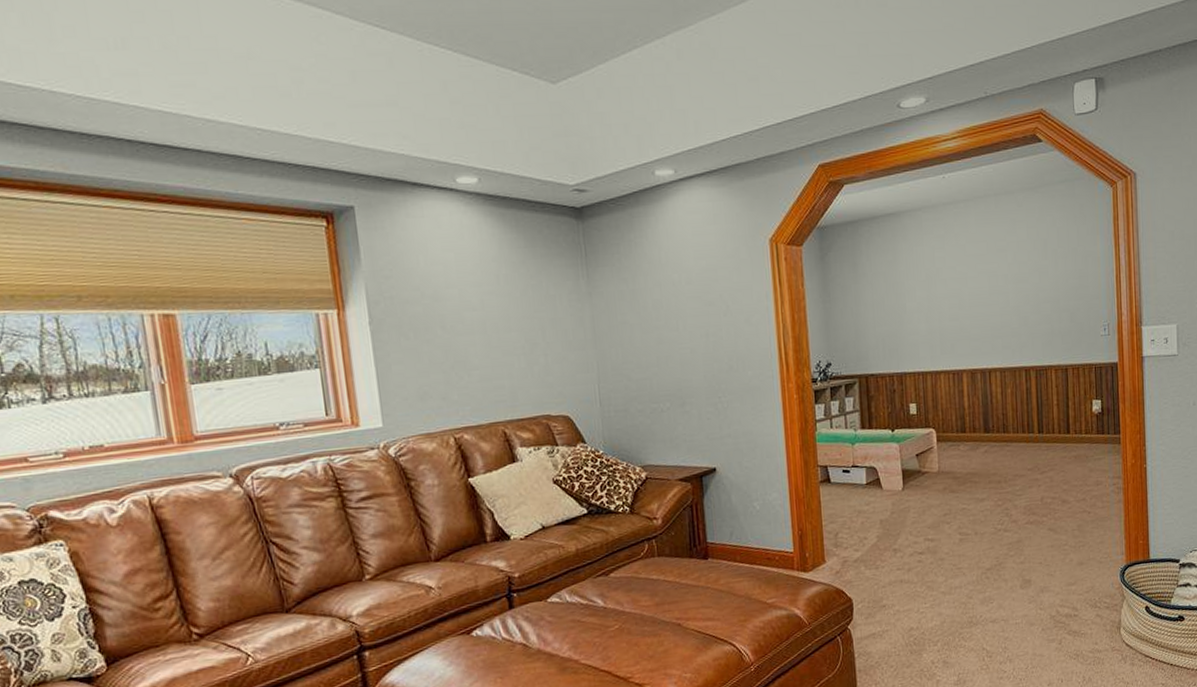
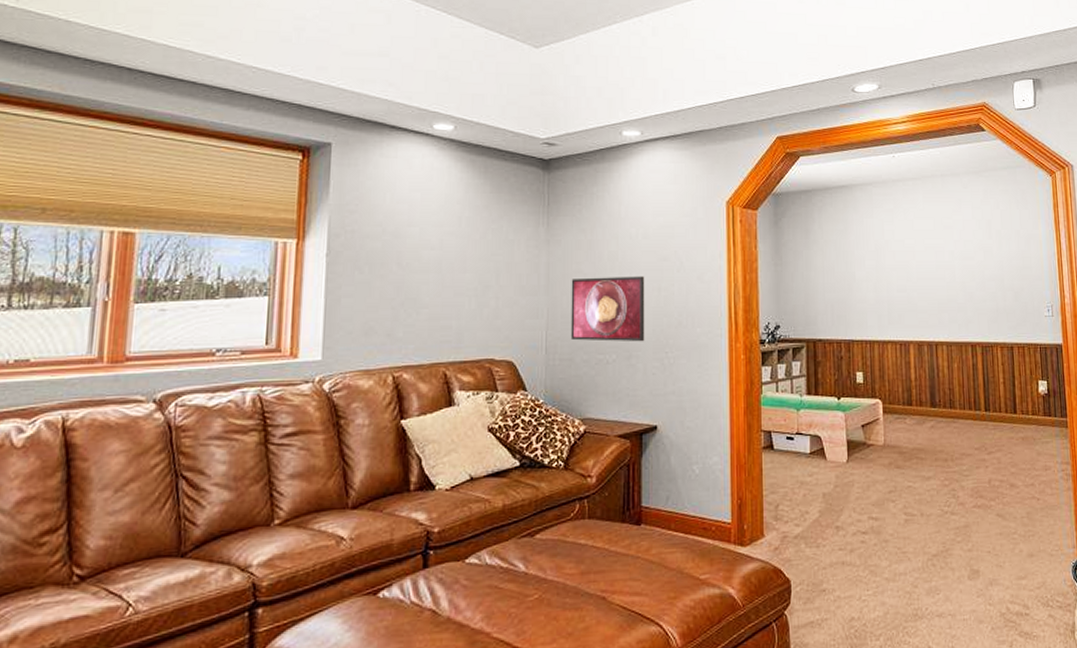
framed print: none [617,322,697,392] -> present [570,276,645,342]

